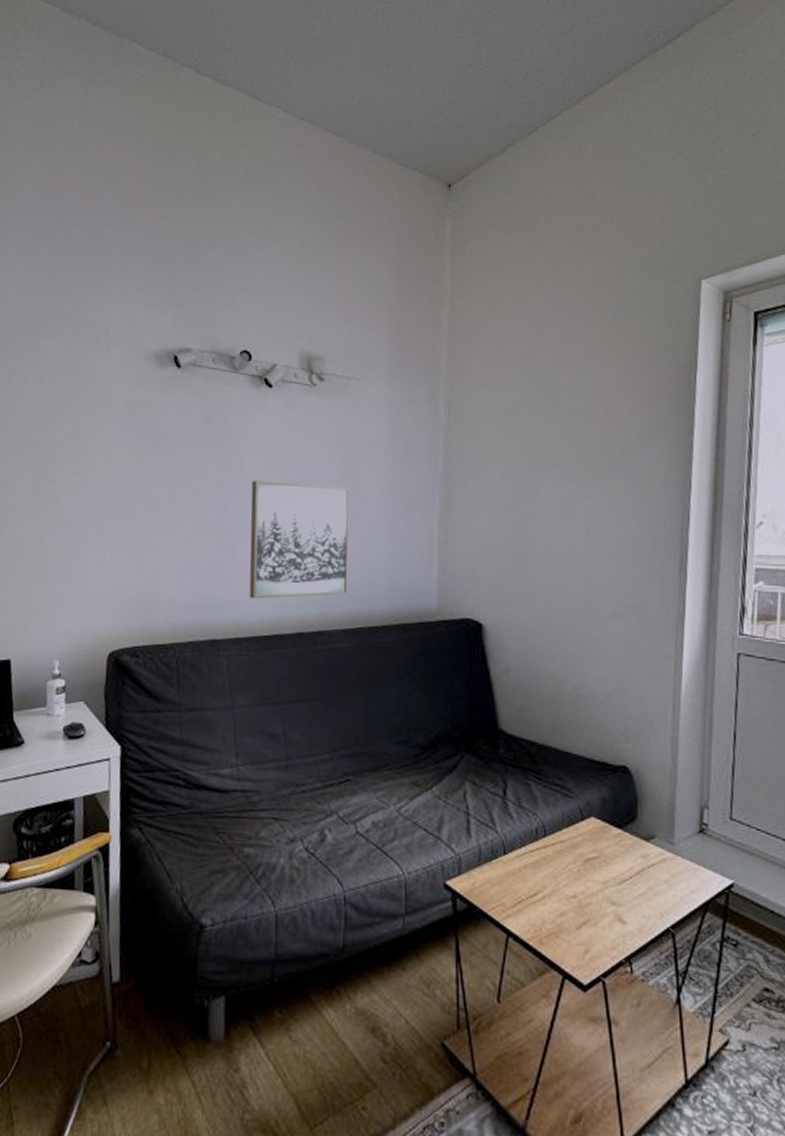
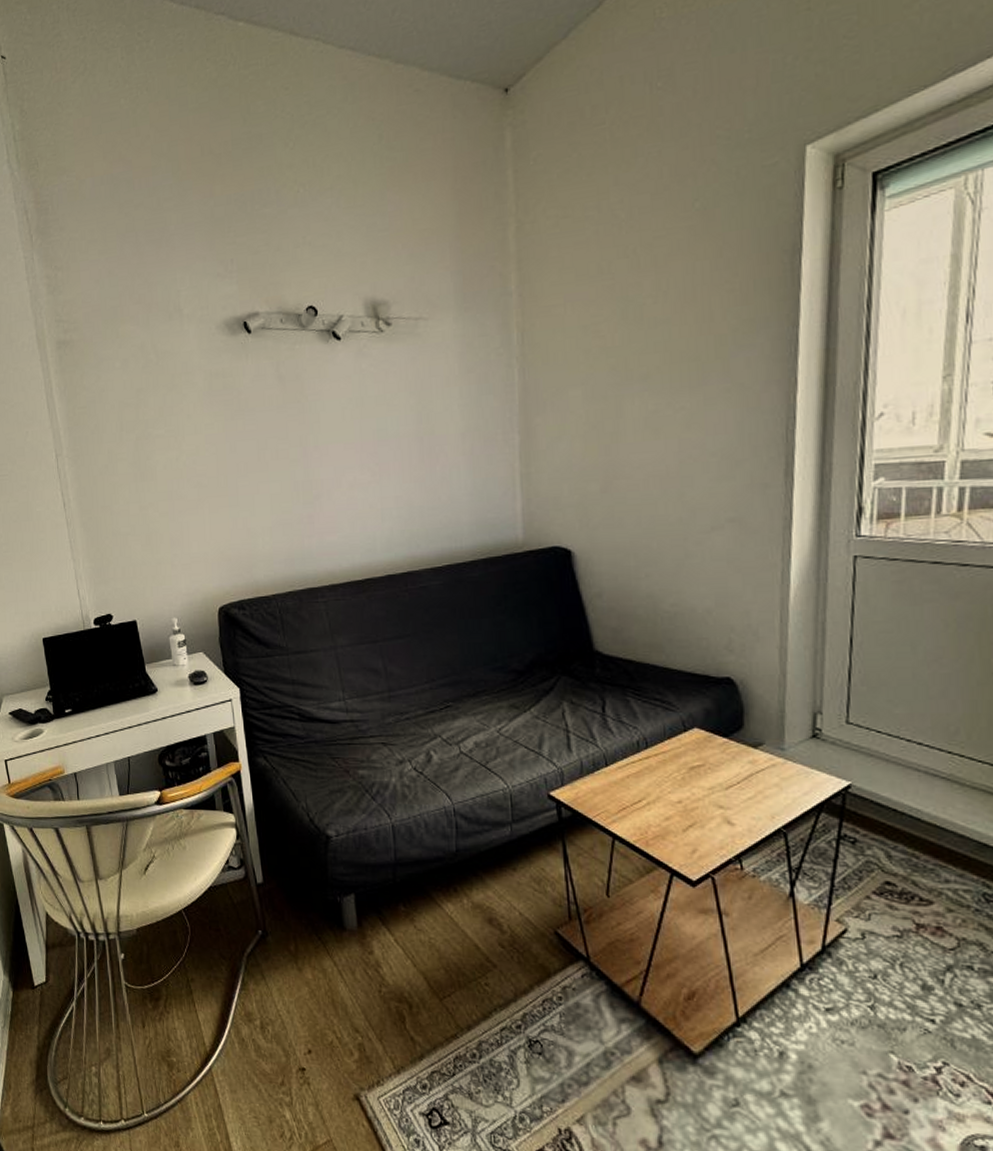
wall art: present [249,481,351,599] -> none [331,429,433,547]

